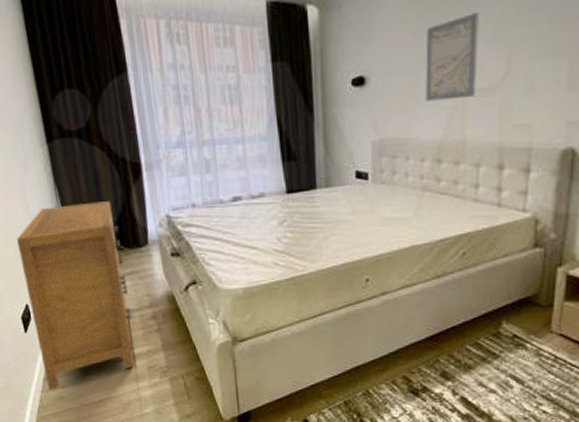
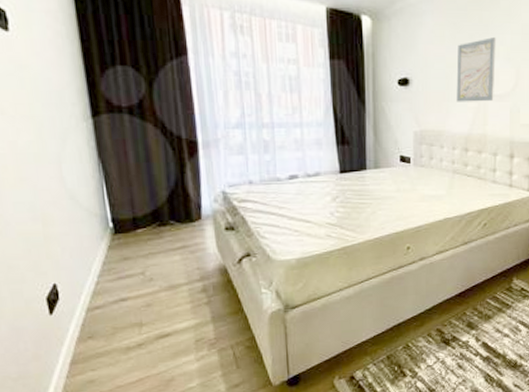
dresser: present [17,201,134,391] -> none [47,177,180,376]

